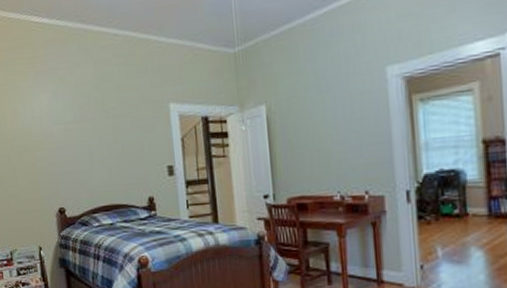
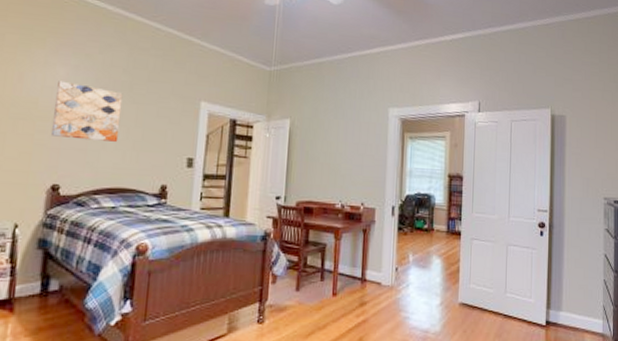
wall art: none [43,108,103,163] -> present [50,81,123,142]

